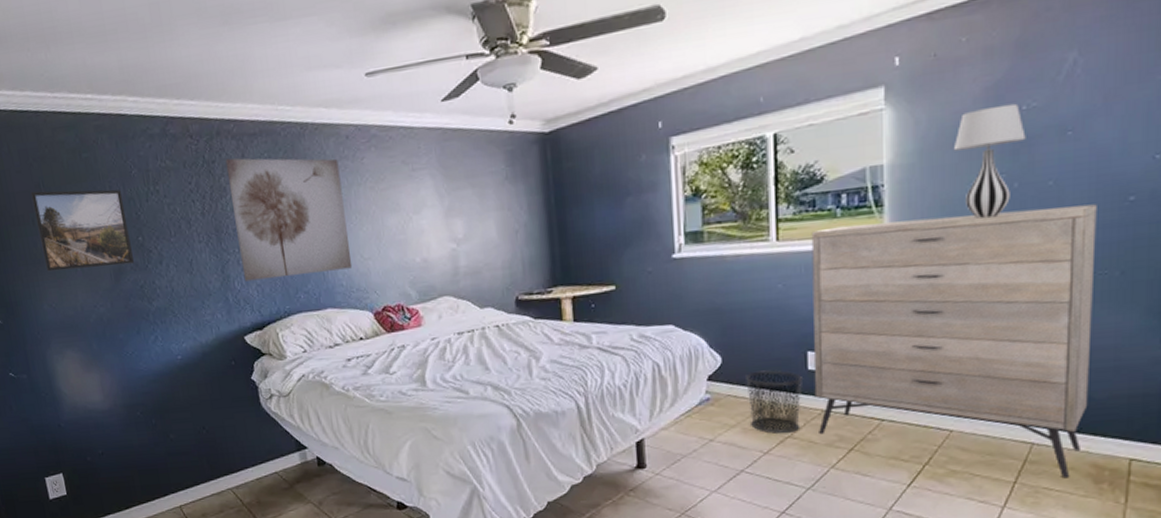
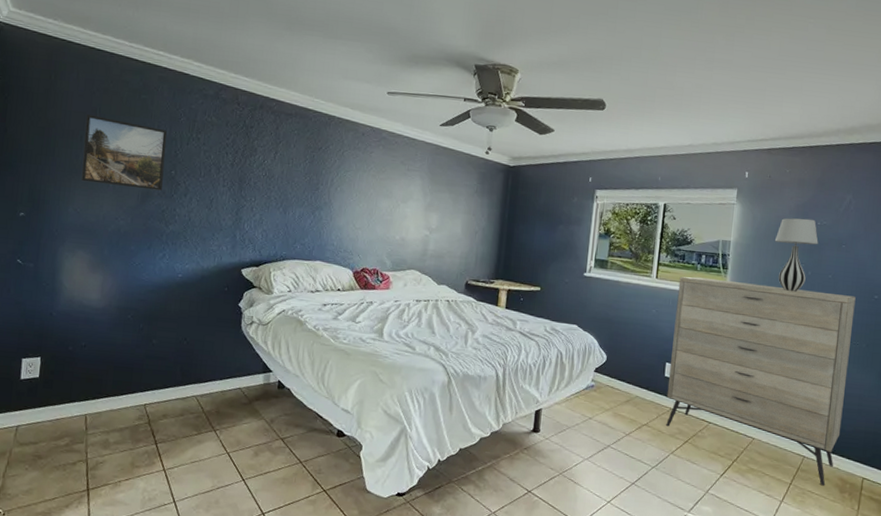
wall art: present [225,158,353,282] -> none [253,127,352,233]
waste bin: present [746,369,804,435] -> none [620,370,661,422]

